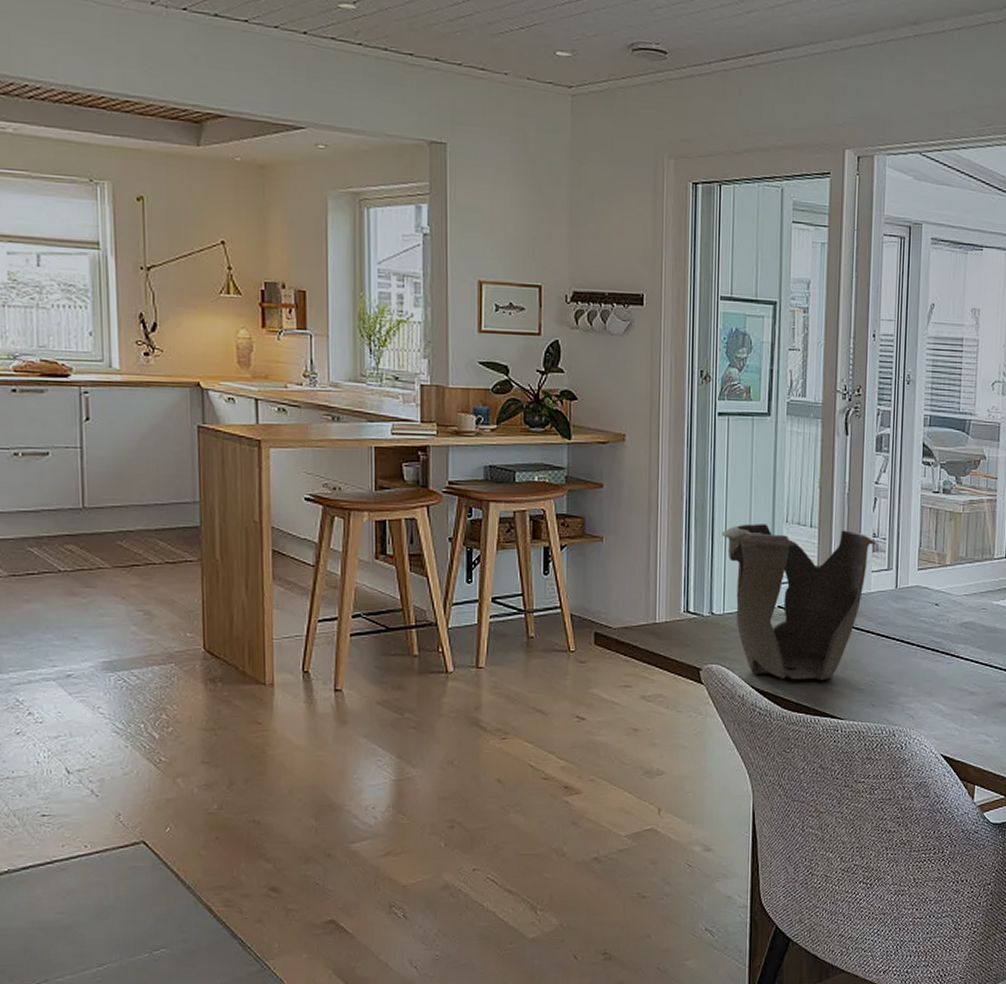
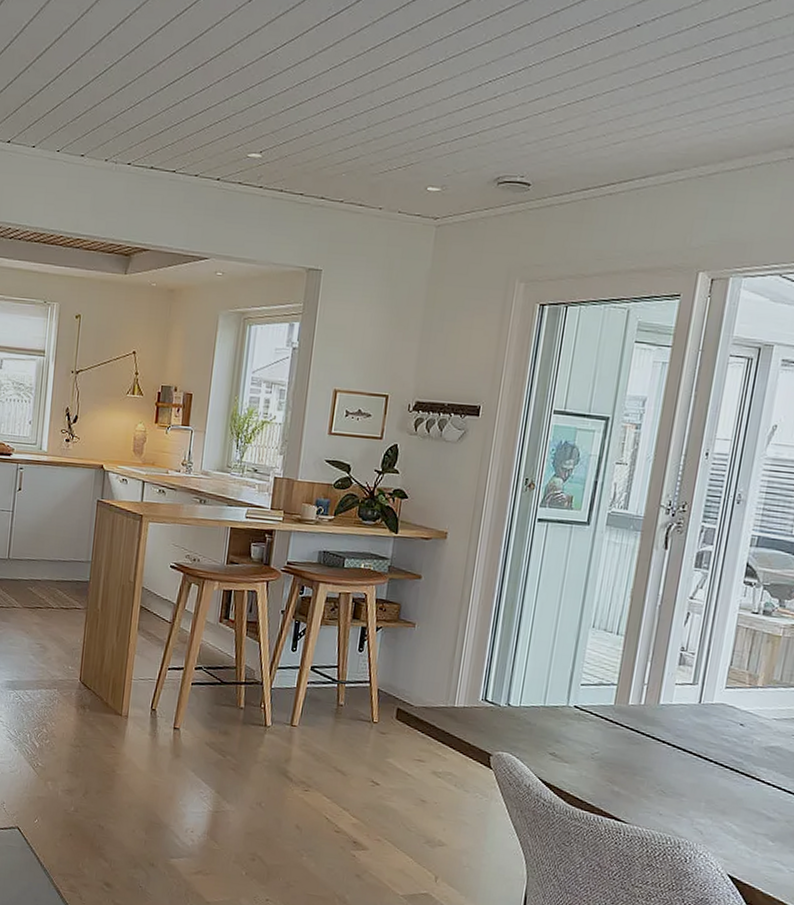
decorative bowl: present [722,524,876,680] -> none [527,624,684,783]

